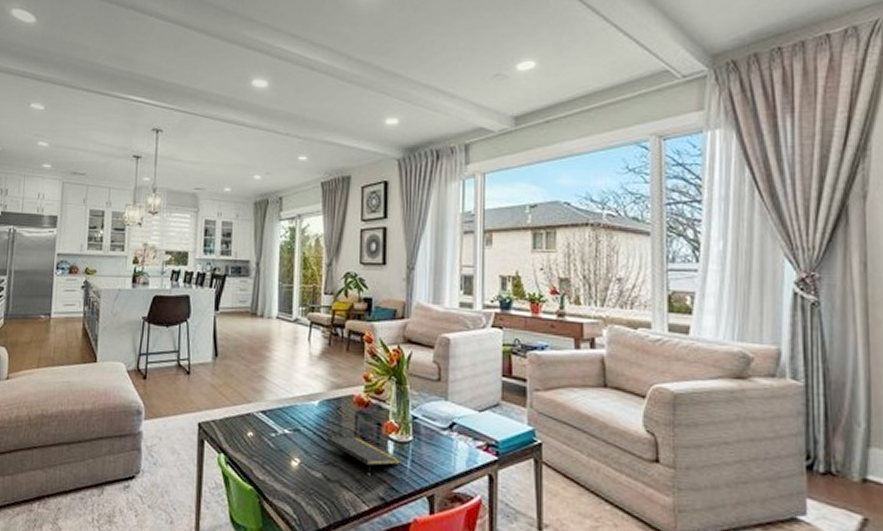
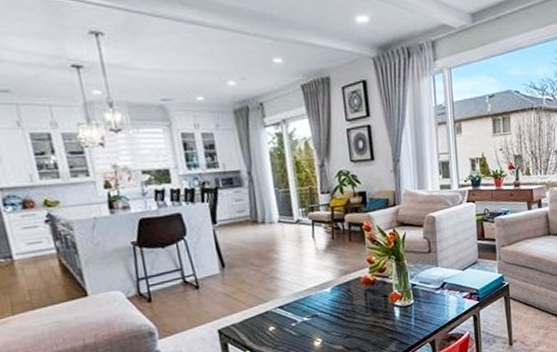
notepad: present [326,436,400,473] -> none [342,310,406,336]

